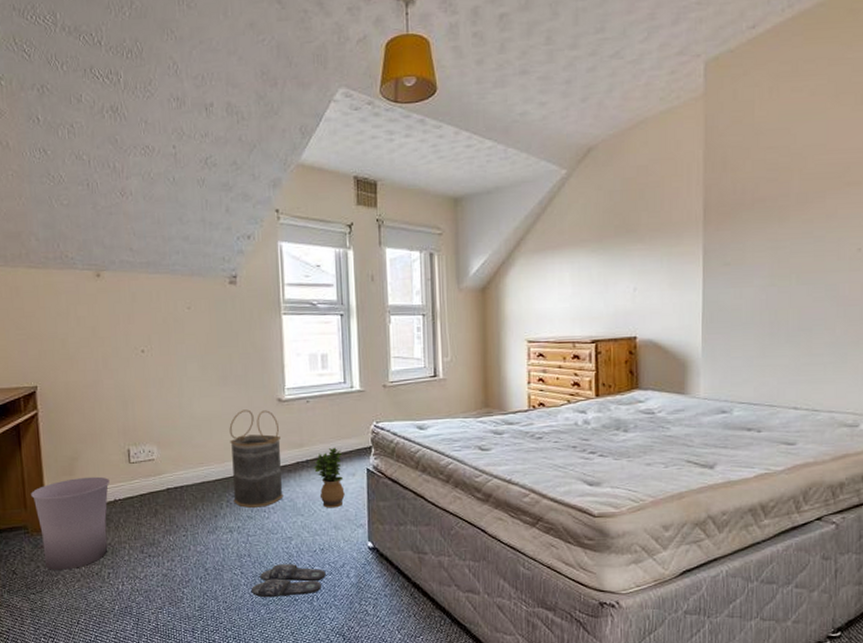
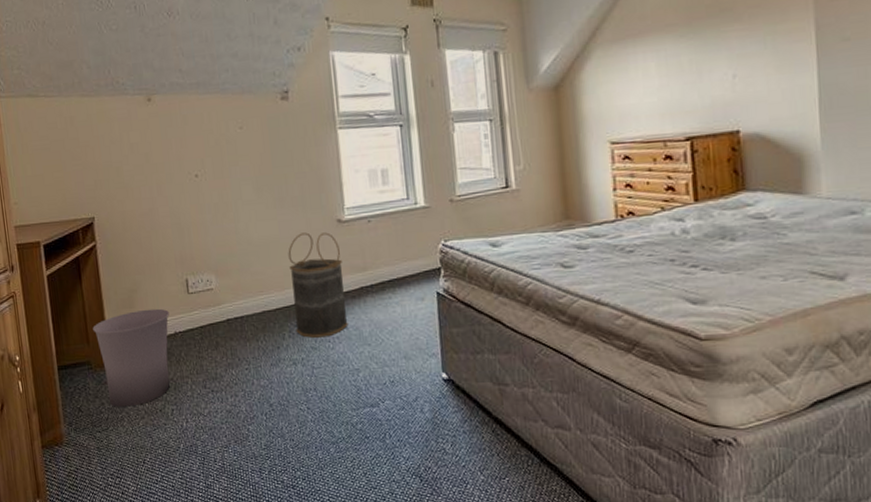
slippers: present [252,564,326,598] -> none [319,398,398,435]
potted plant: present [313,447,345,508] -> none [378,269,414,337]

